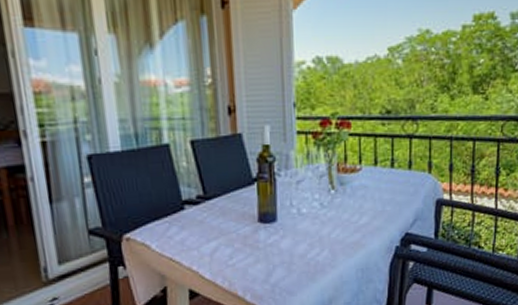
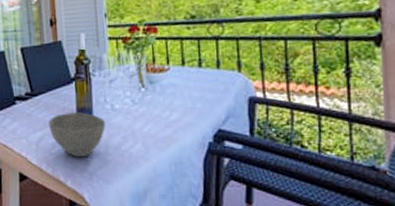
bowl: none [225,217,292,269] -> present [48,112,106,158]

